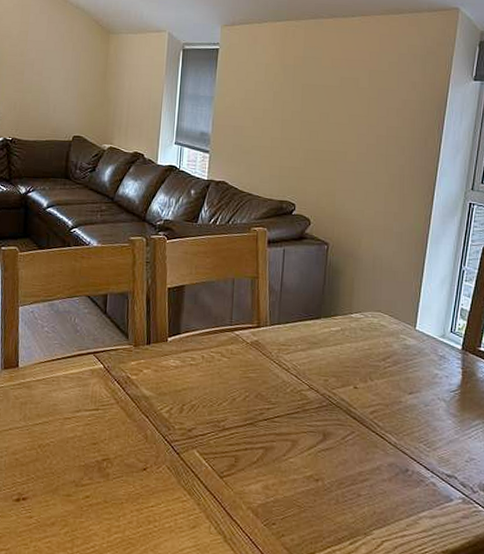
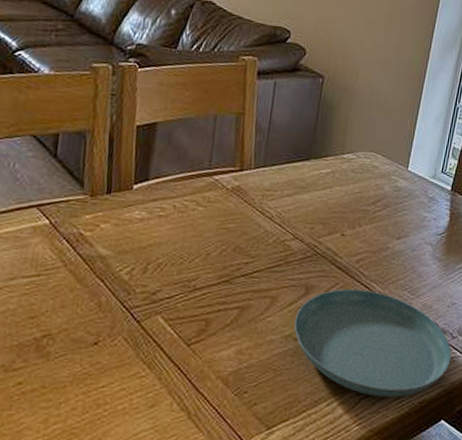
saucer: none [314,437,473,544] -> present [293,288,452,397]

